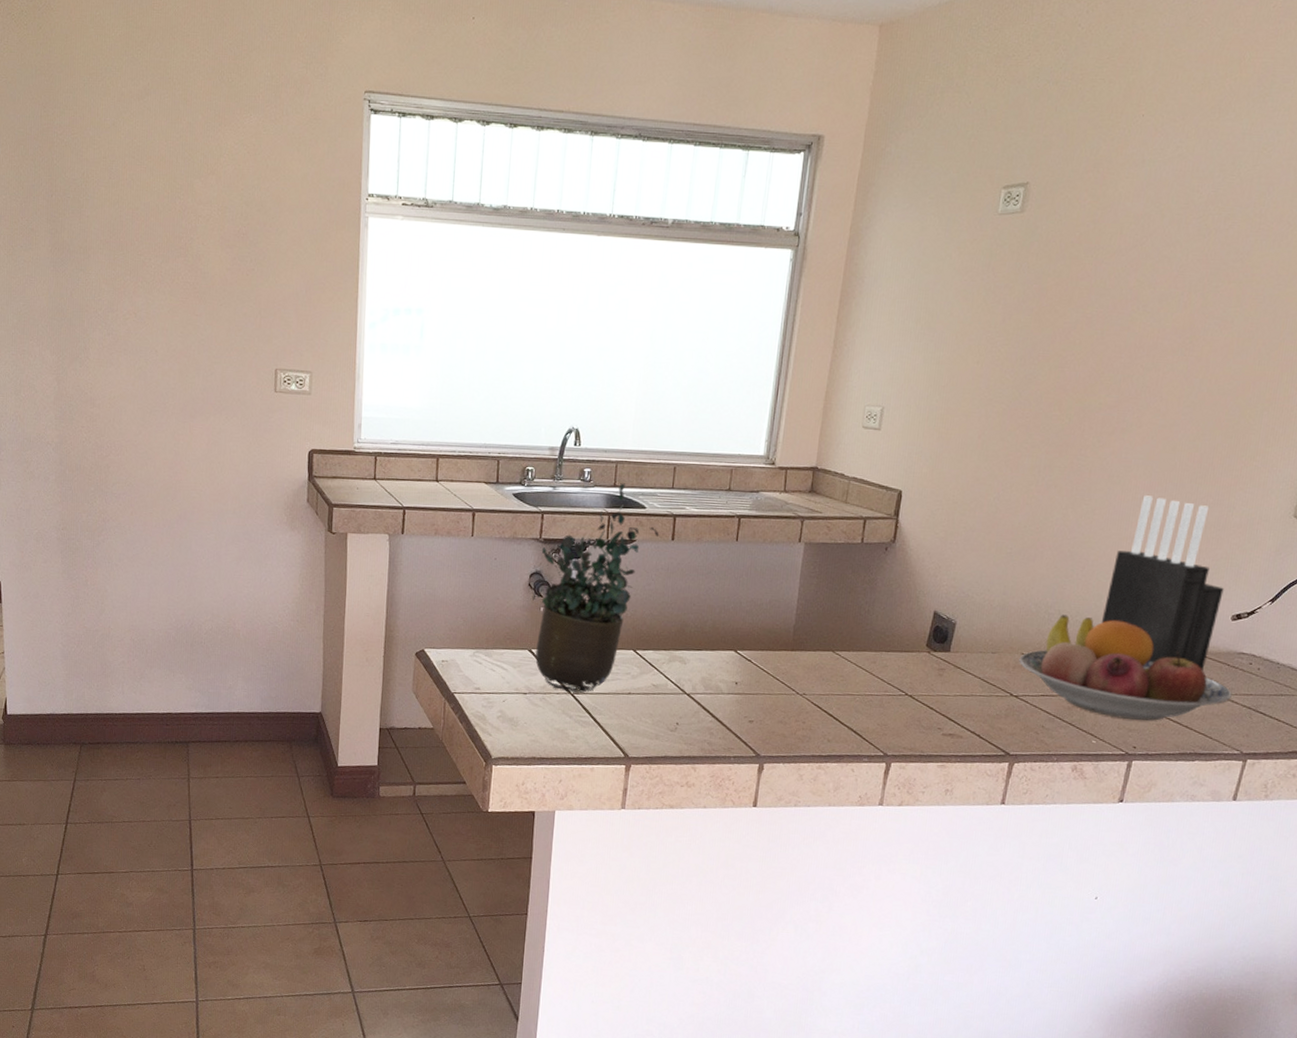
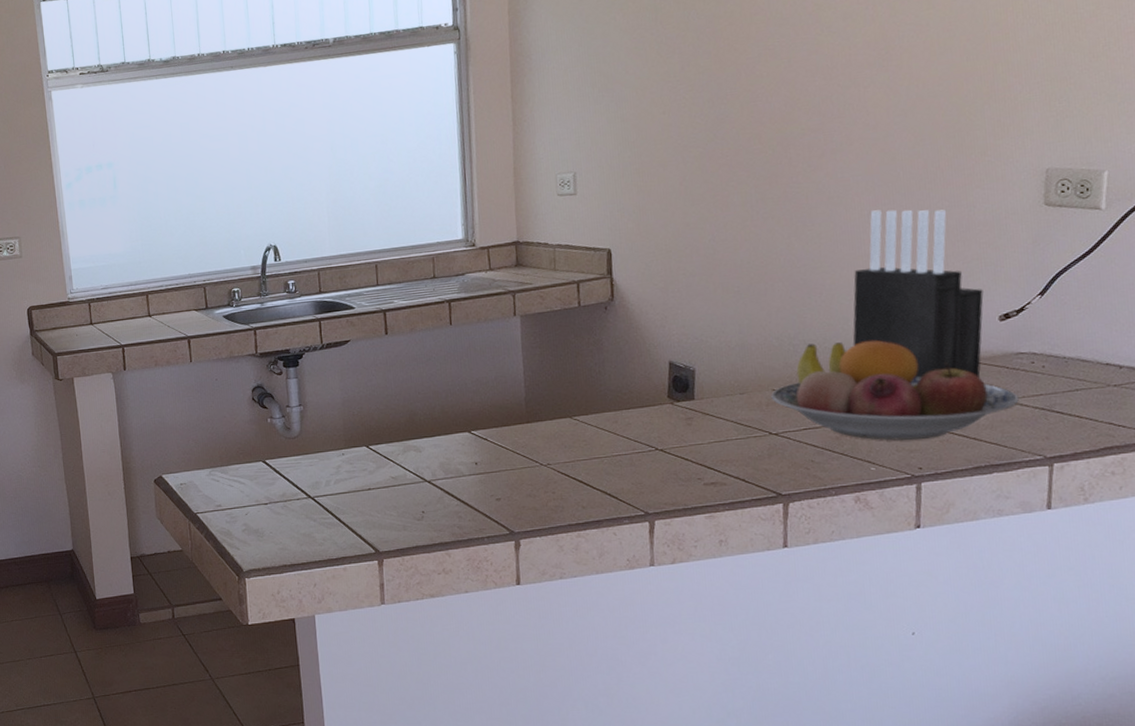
potted plant: present [531,482,659,693] -> none [257,287,372,496]

